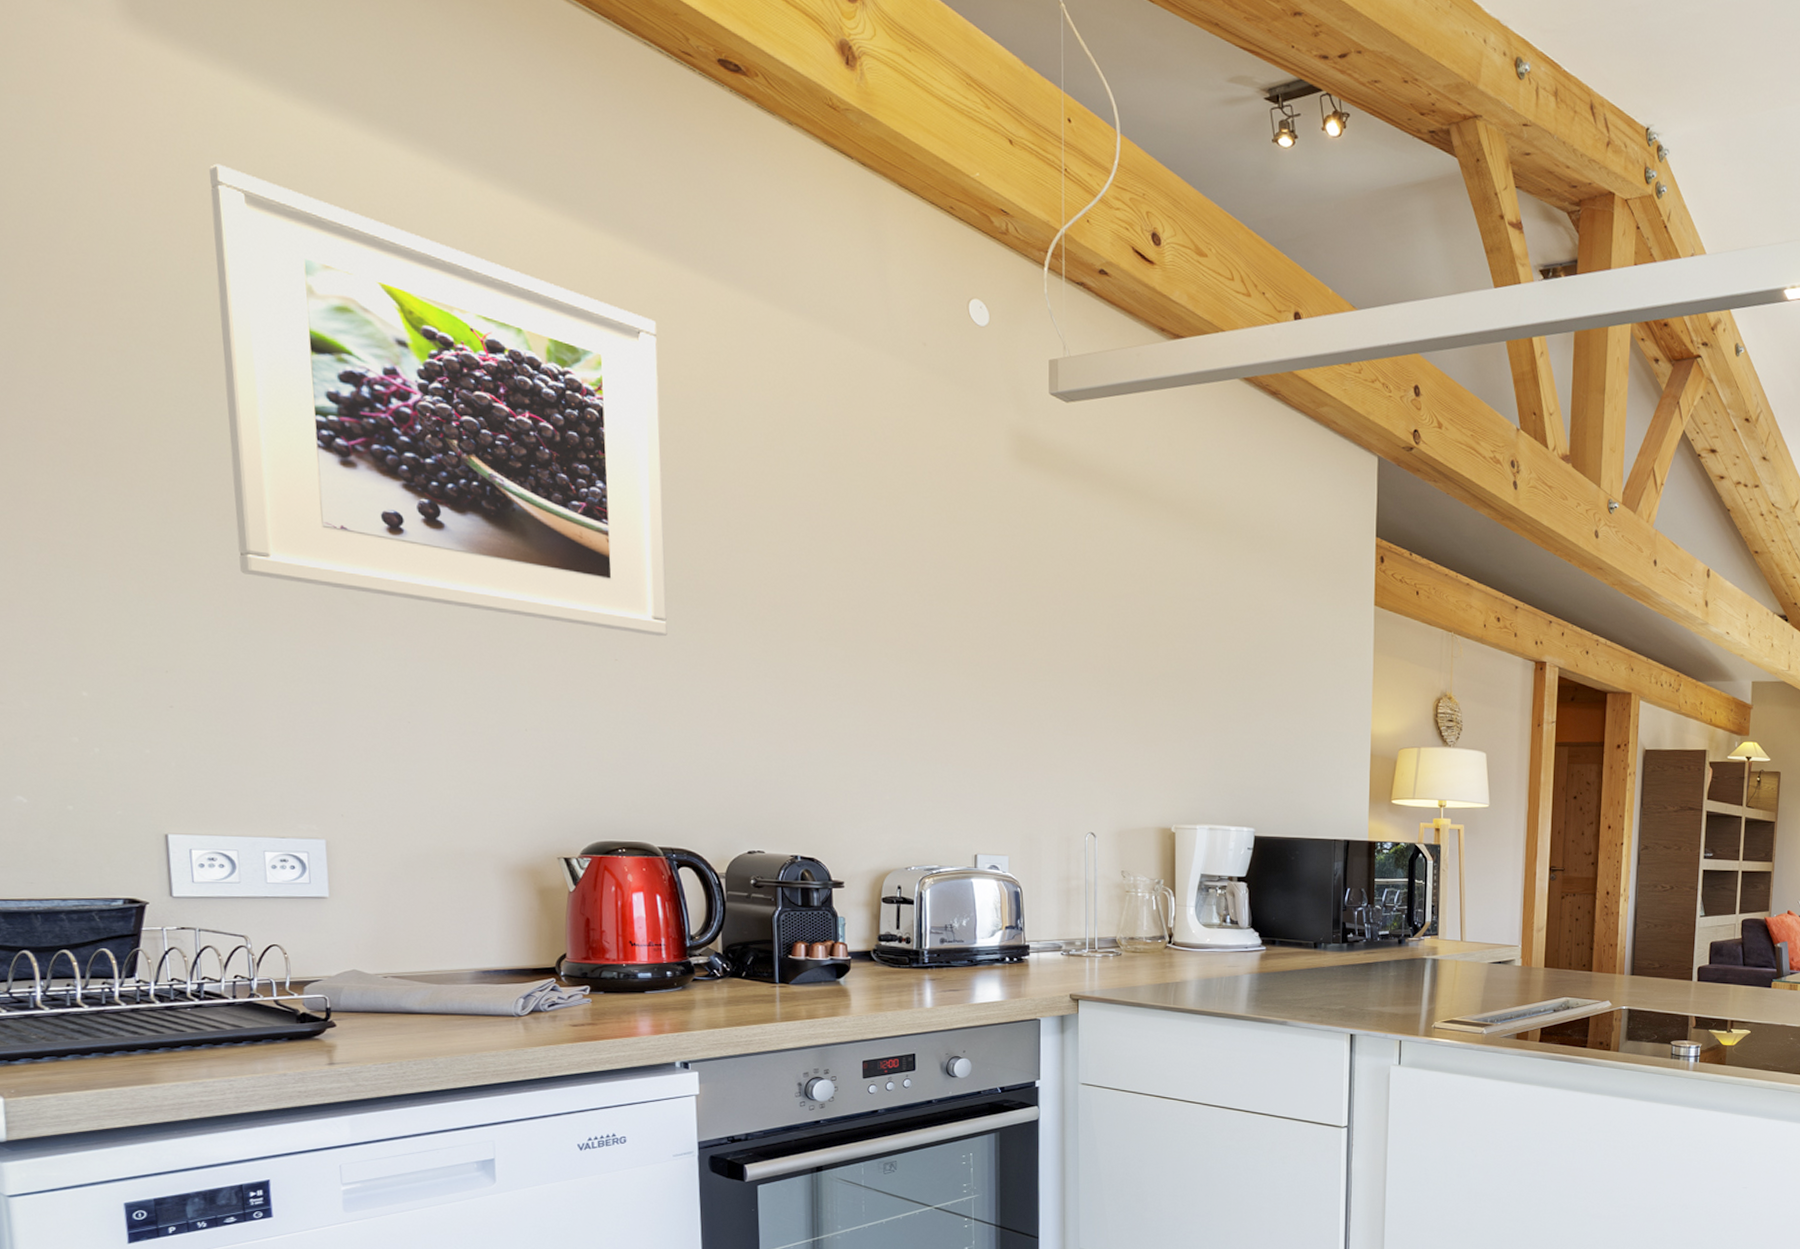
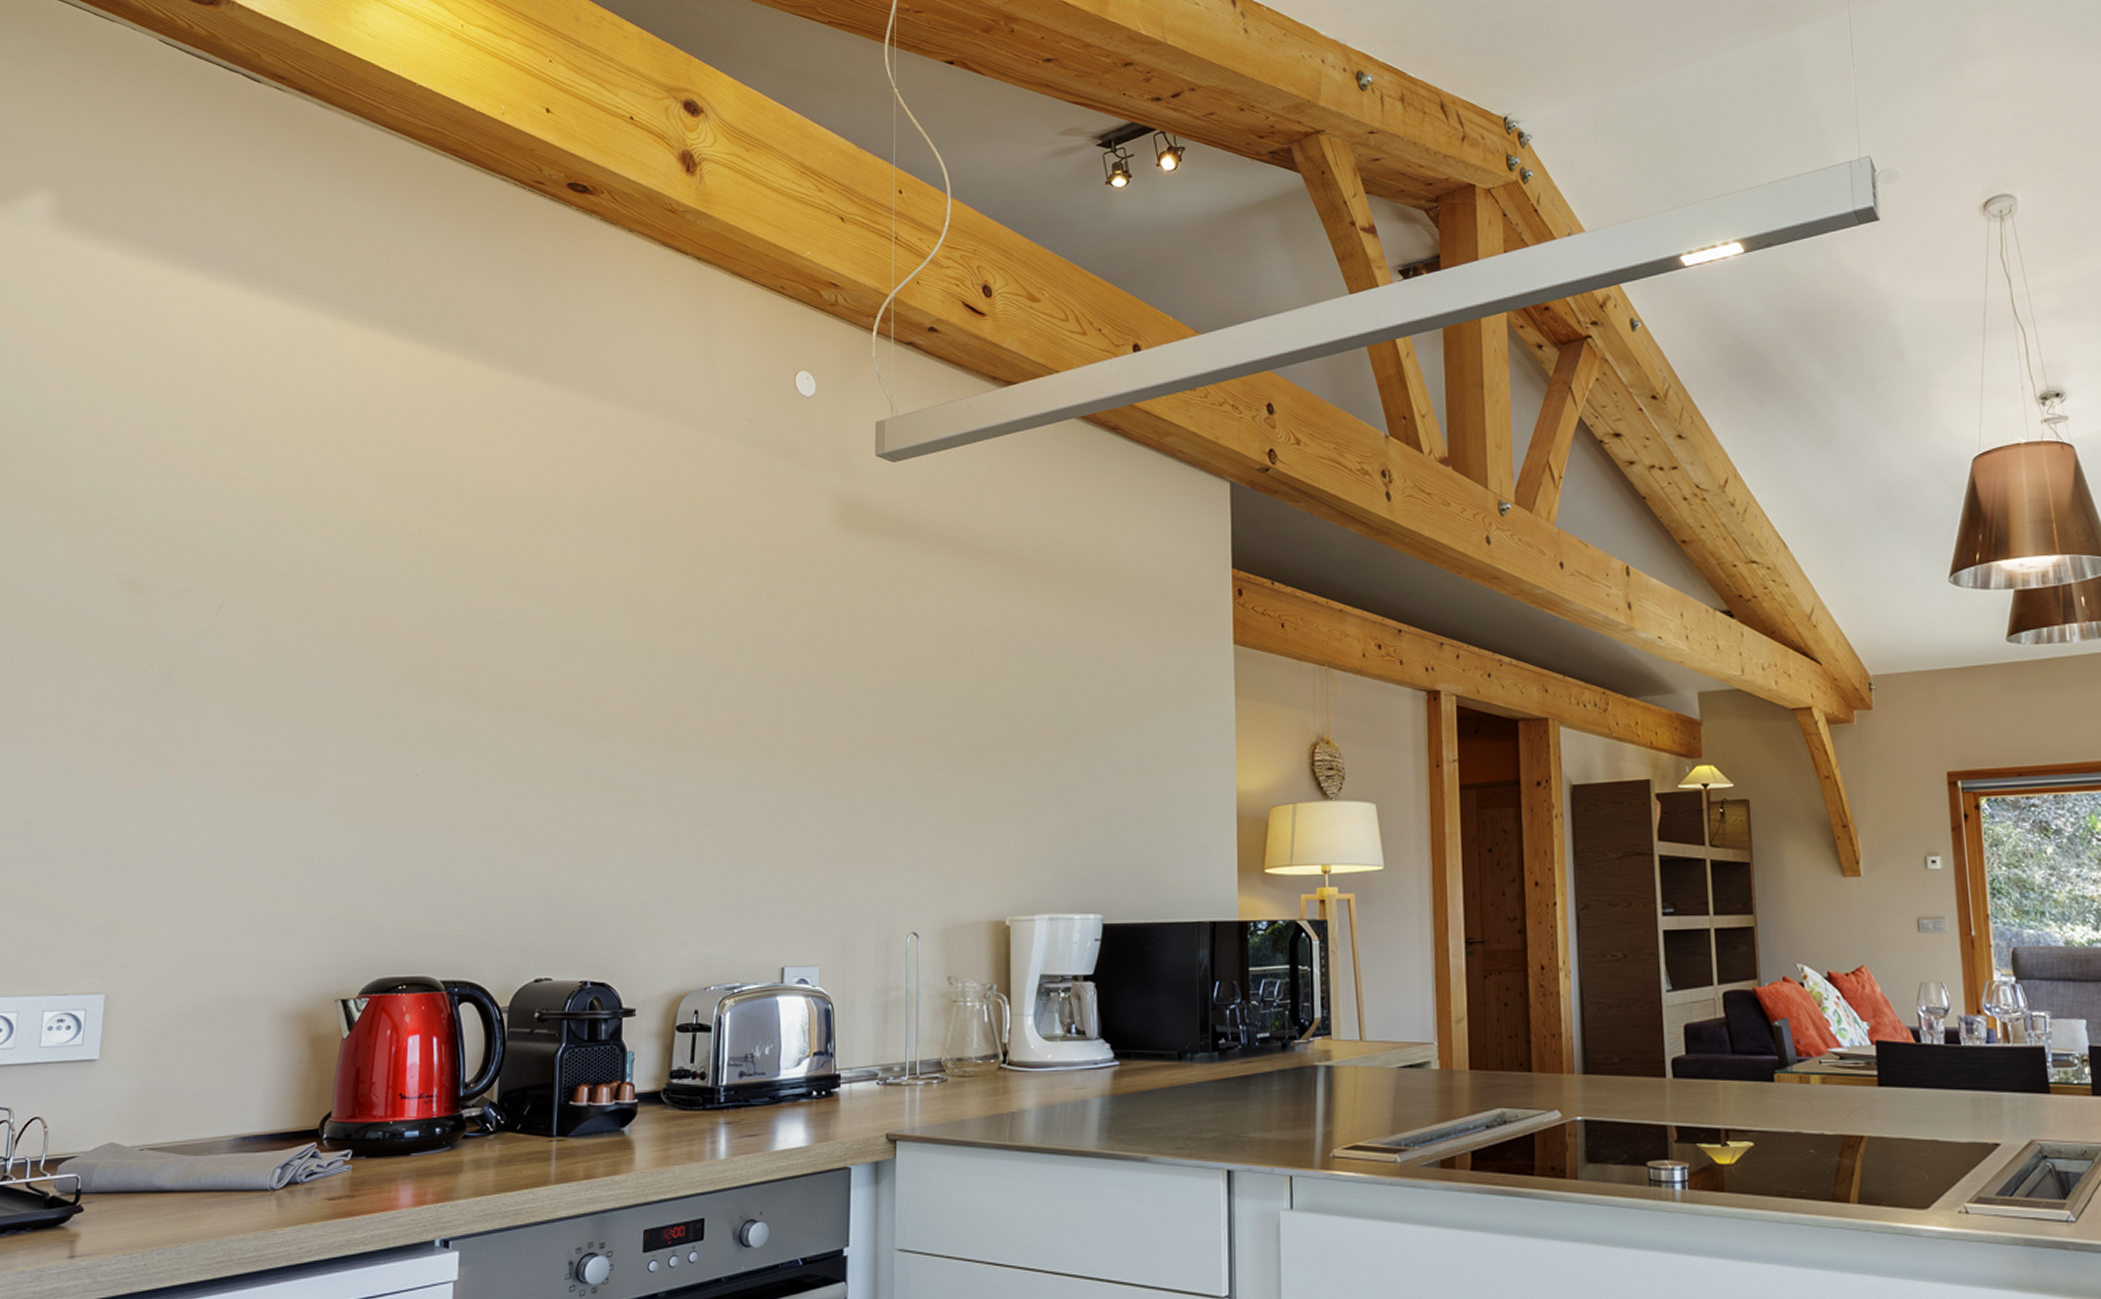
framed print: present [209,163,668,637] -> none [69,335,490,747]

